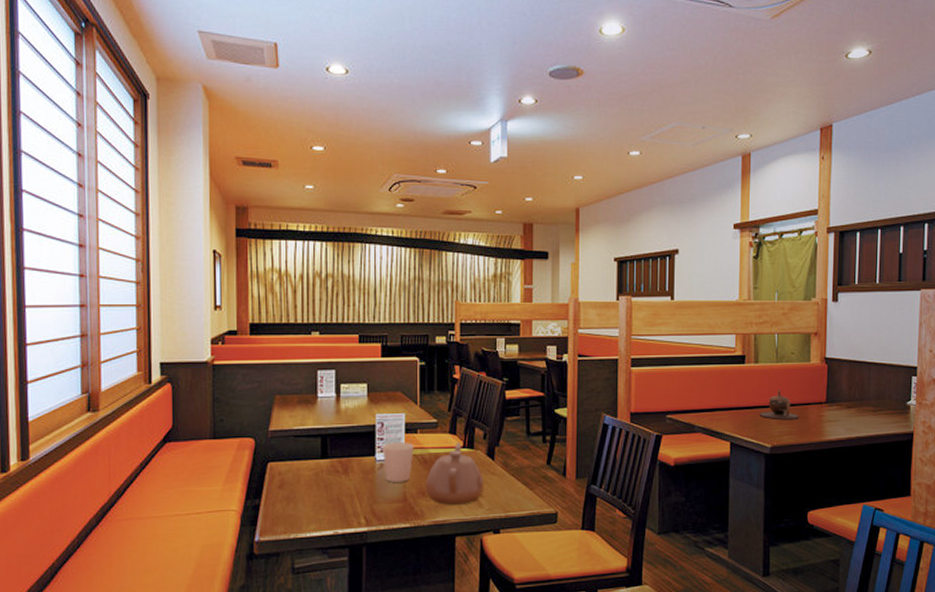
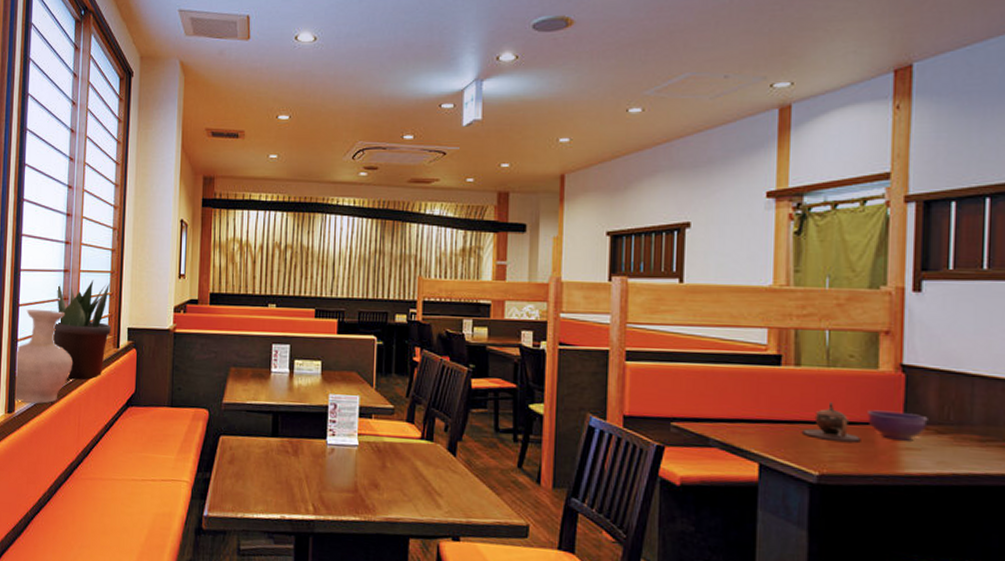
vase: none [26,347,97,449] -> present [14,309,72,404]
planter: none [71,314,140,420] -> present [53,280,111,381]
dixie cup: present [382,442,414,482] -> none [333,426,368,471]
teapot: present [425,442,485,505] -> none [378,432,444,503]
soup bowl: none [802,393,842,415] -> present [866,410,928,441]

